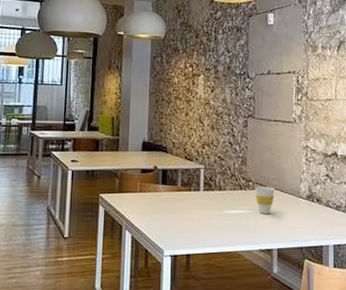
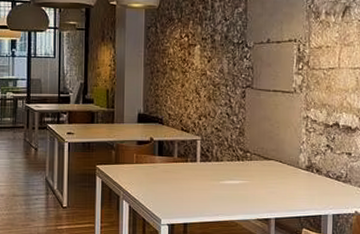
cup: present [255,186,275,215] -> none [253,157,273,185]

